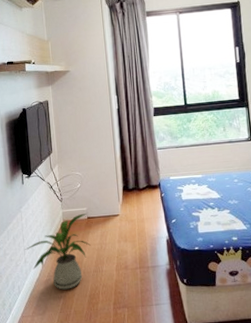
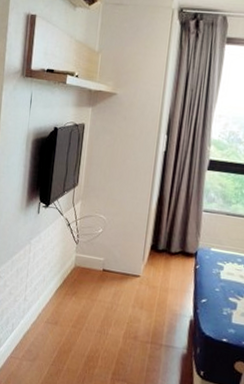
house plant: present [25,214,91,290] -> none [27,263,103,343]

